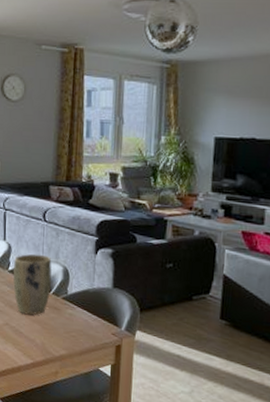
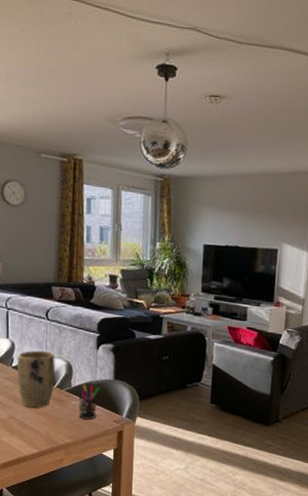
pen holder: none [74,292,97,331] -> present [78,385,100,420]

